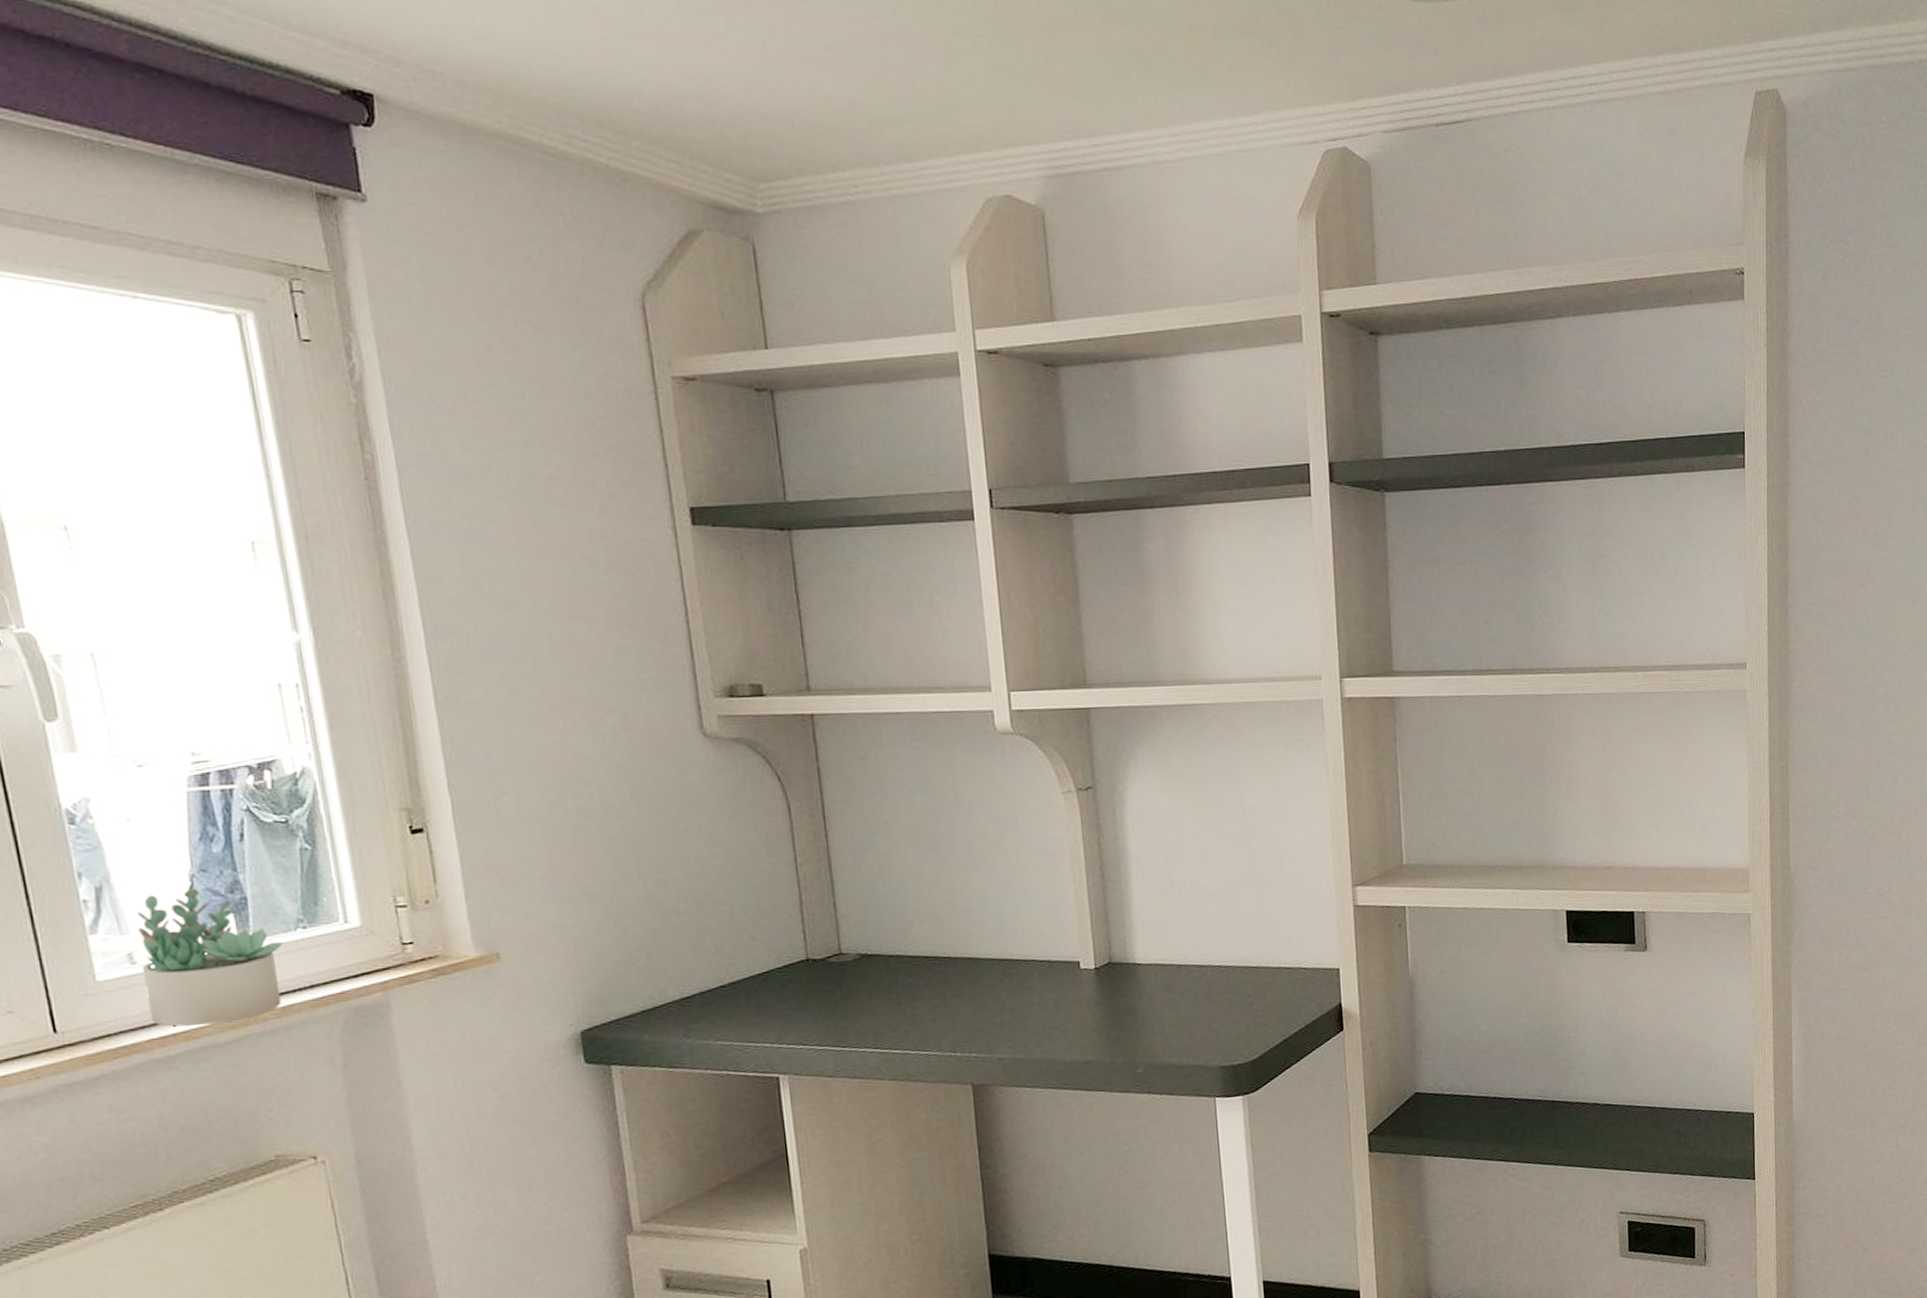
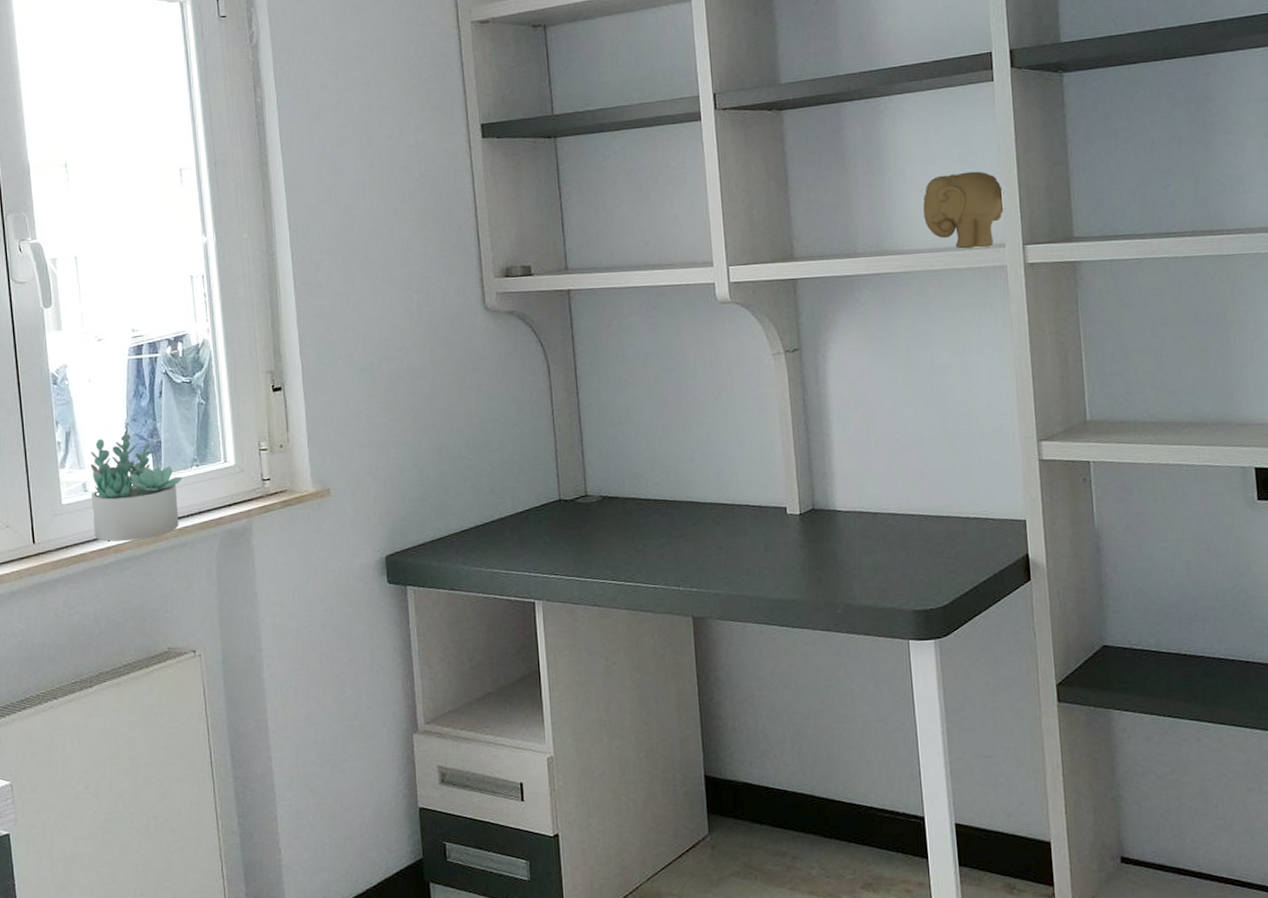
decorative figurine: none [1232,595,1322,680] -> present [923,171,1005,249]

